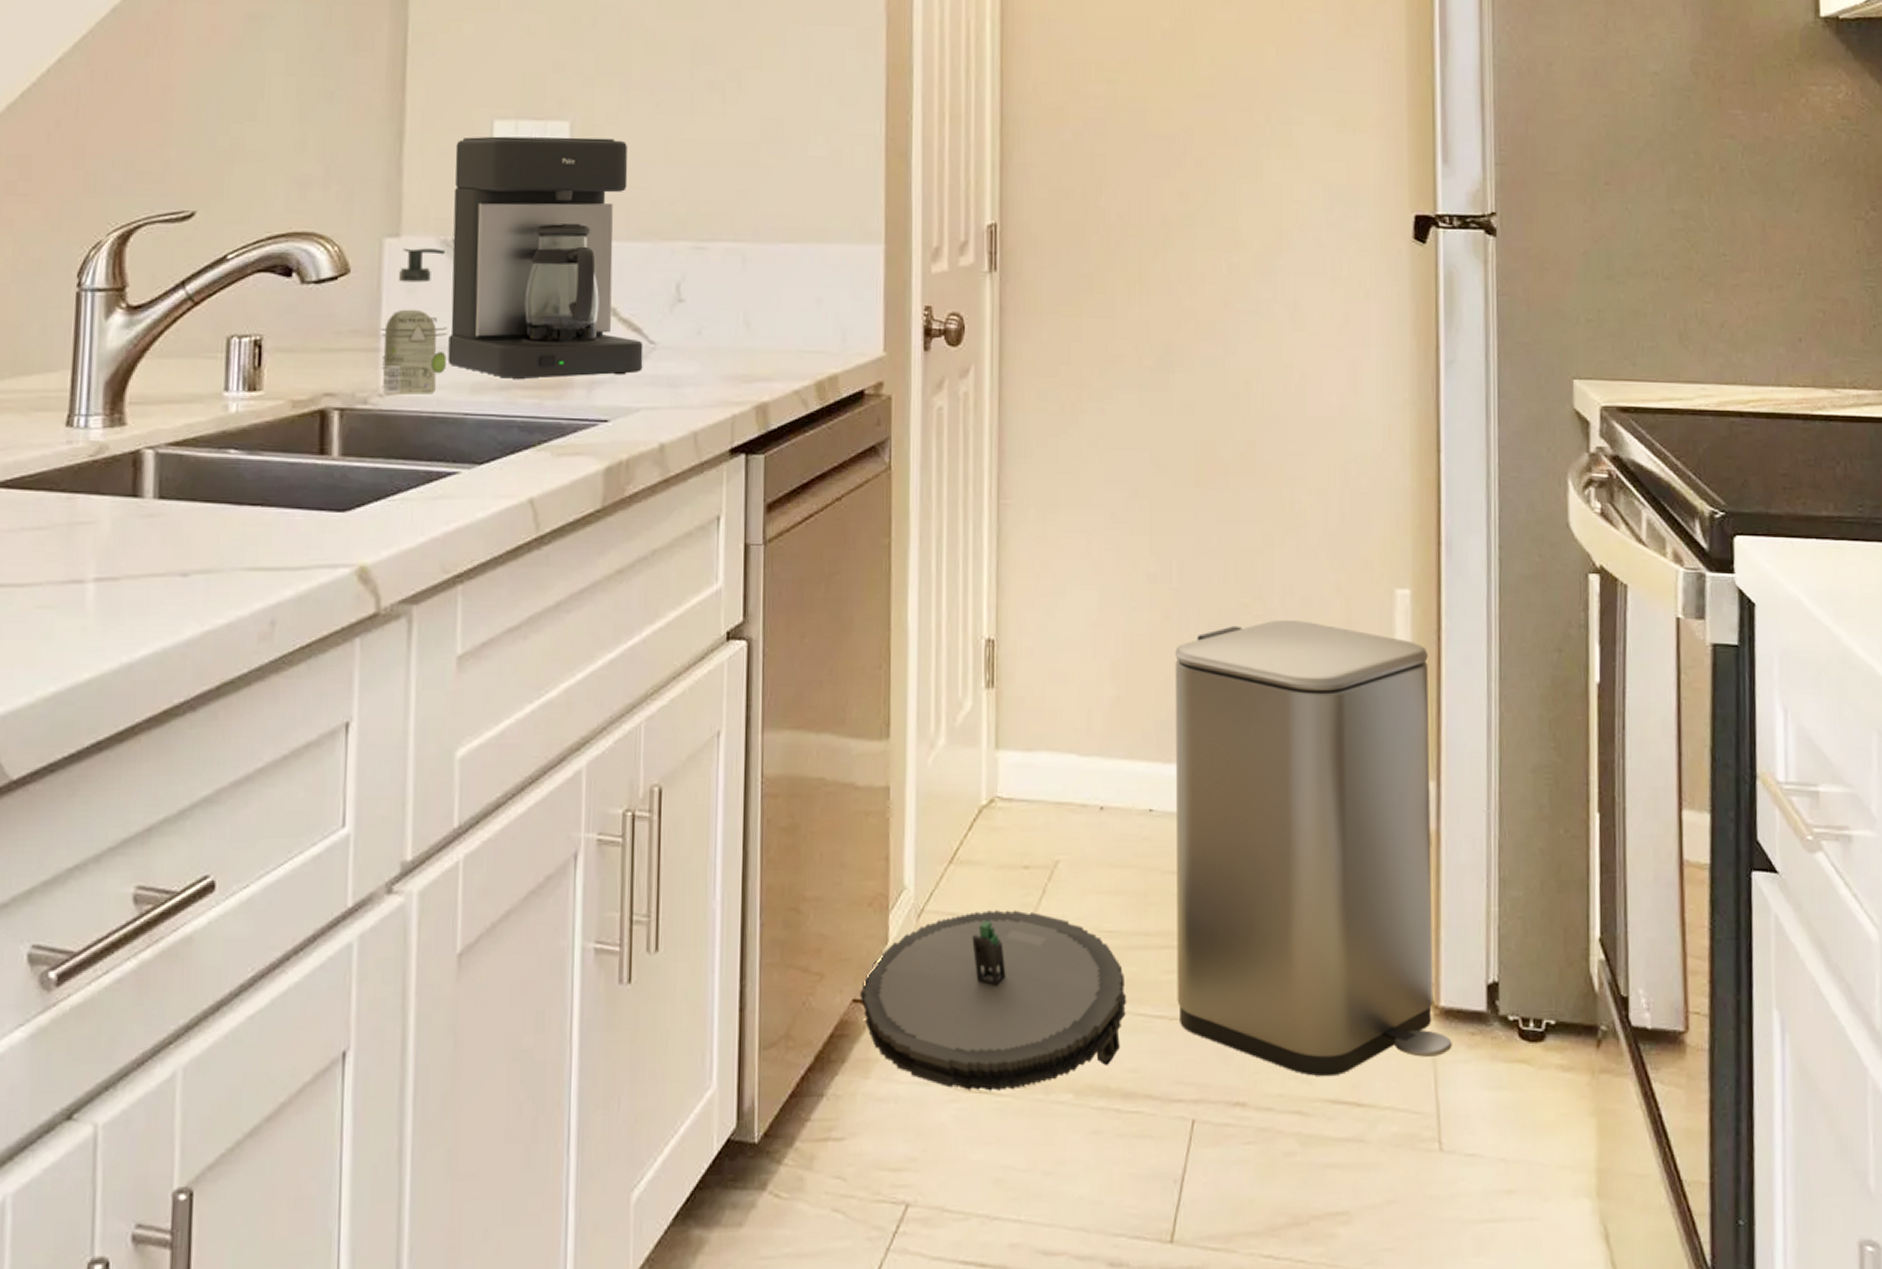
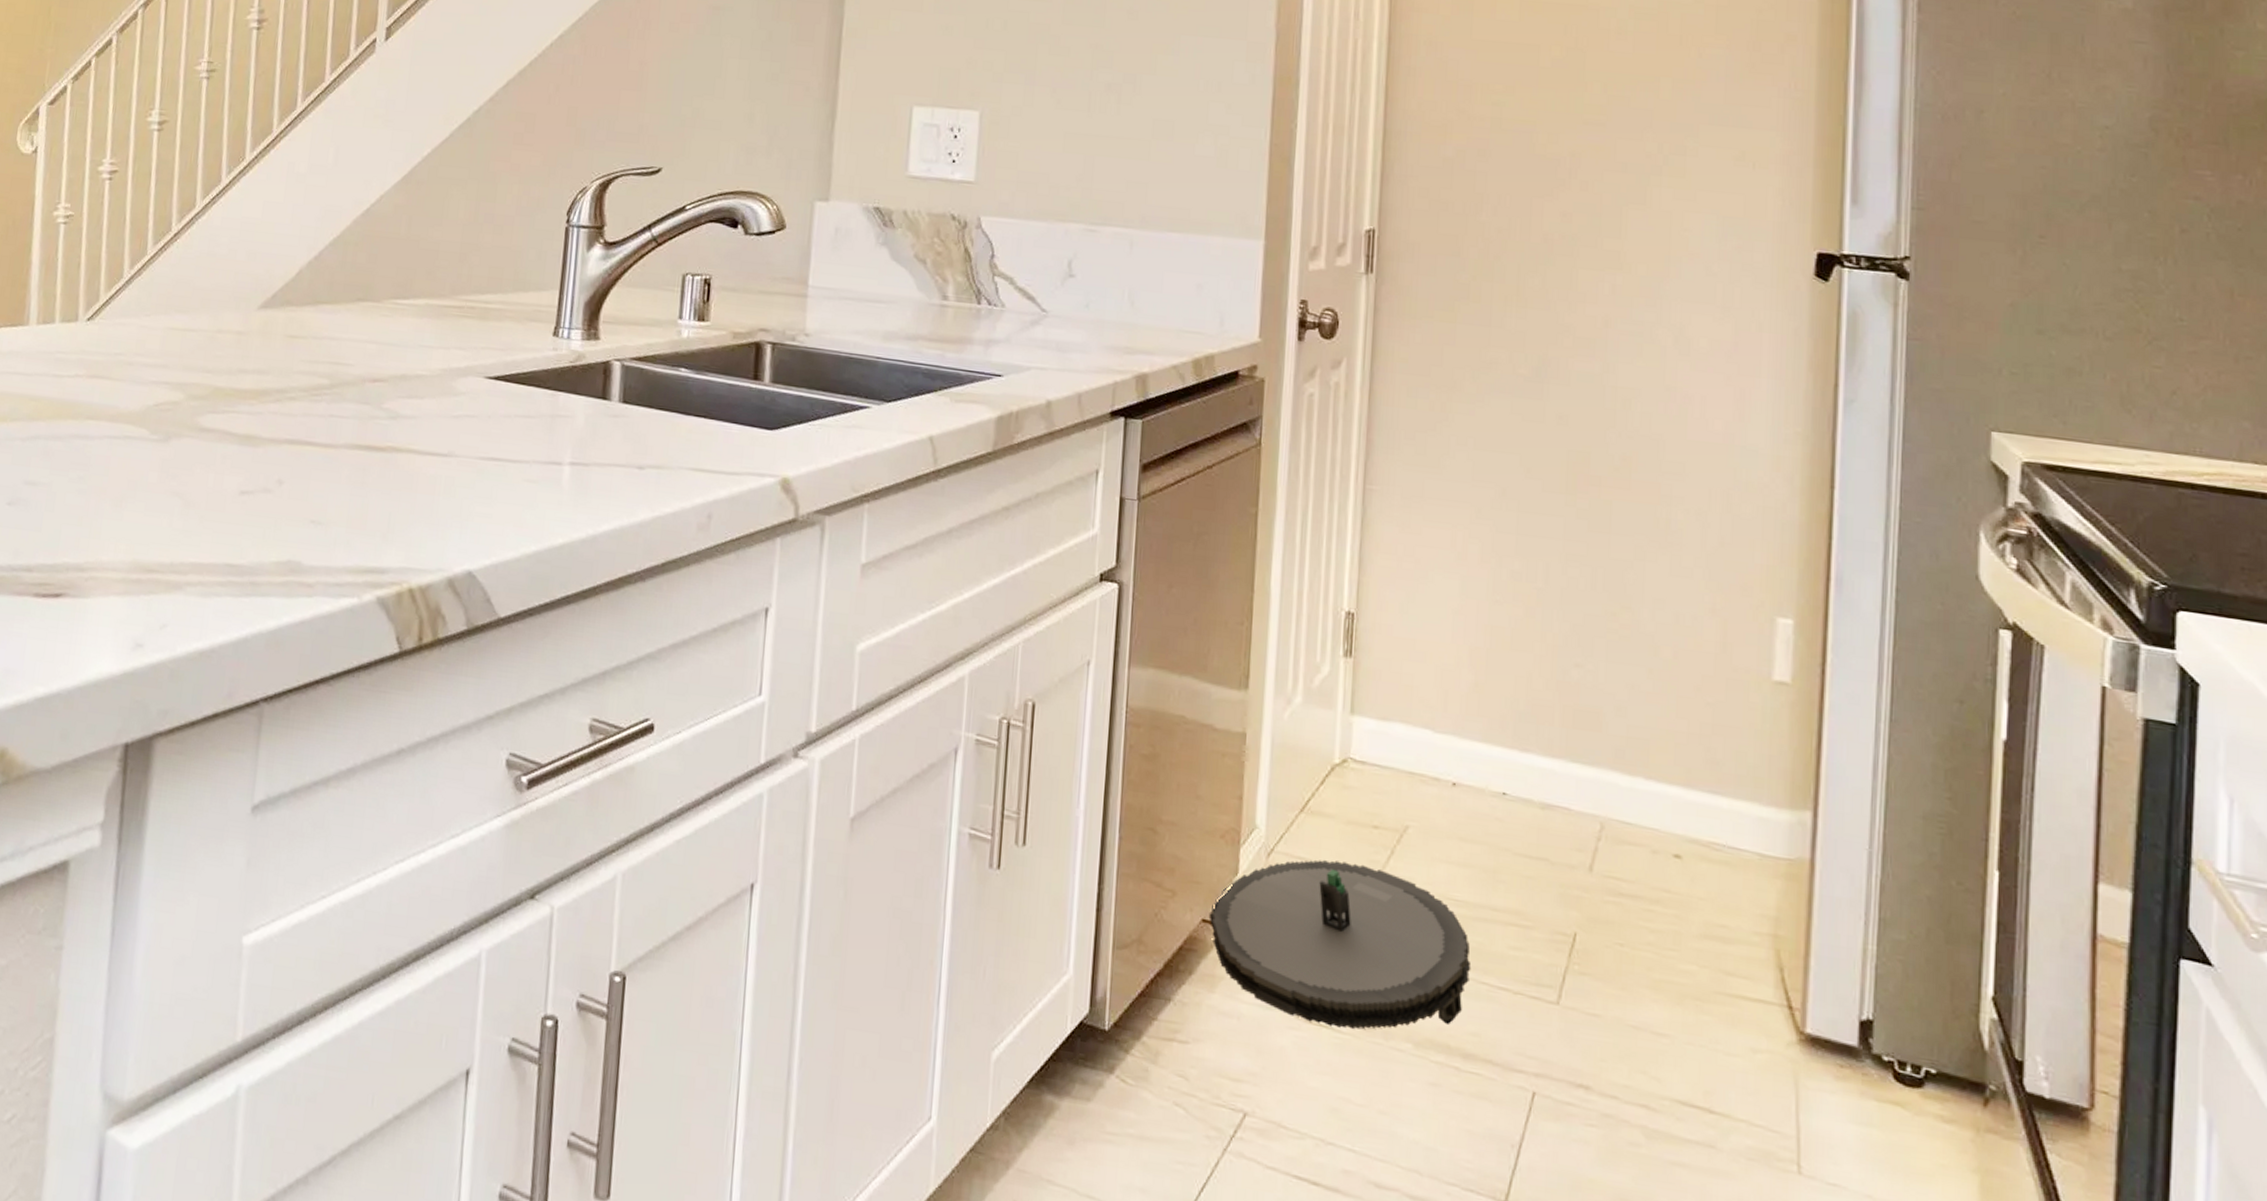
soap dispenser: present [379,248,448,396] -> none [808,211,867,338]
coffee maker: present [448,136,643,380] -> none [864,119,1036,337]
pedal bin: present [1175,621,1452,1076] -> none [1522,631,1818,1081]

